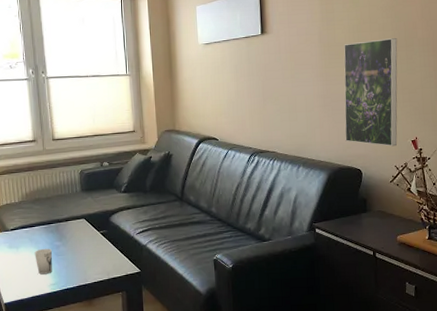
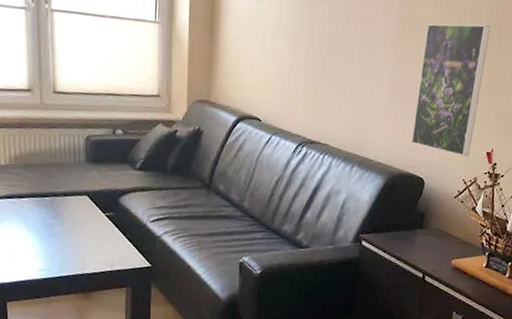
cup: present [35,248,52,275] -> none [22,225,44,257]

